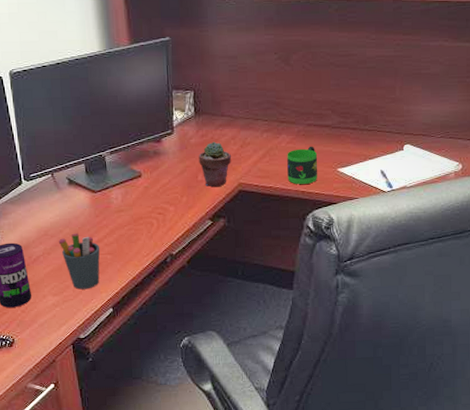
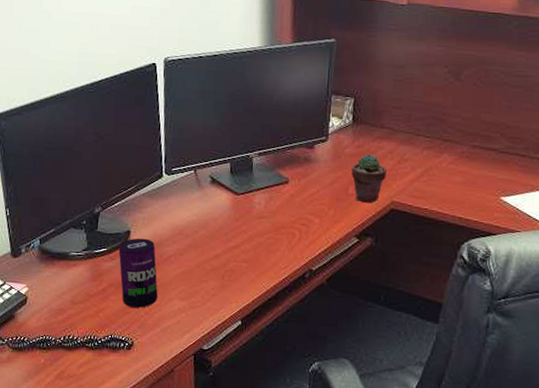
pen holder: present [58,233,100,290] -> none [192,235,236,297]
mug: present [287,146,318,184] -> none [445,169,481,210]

